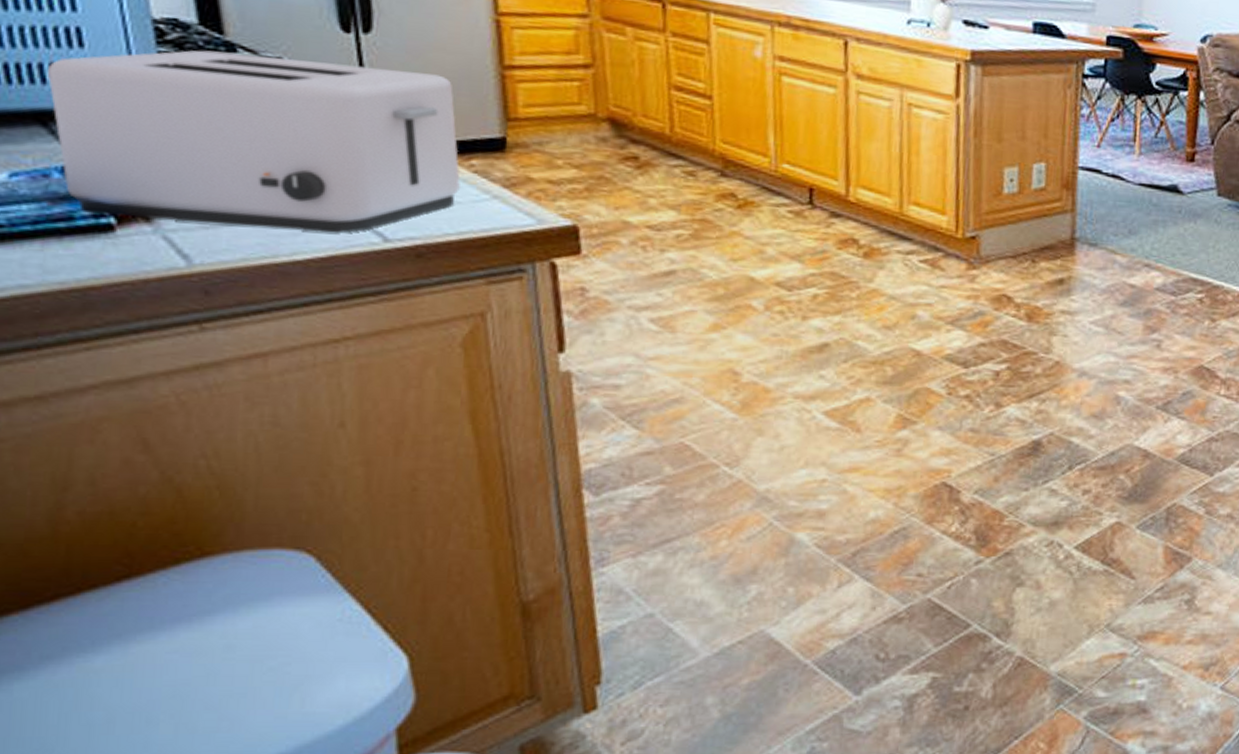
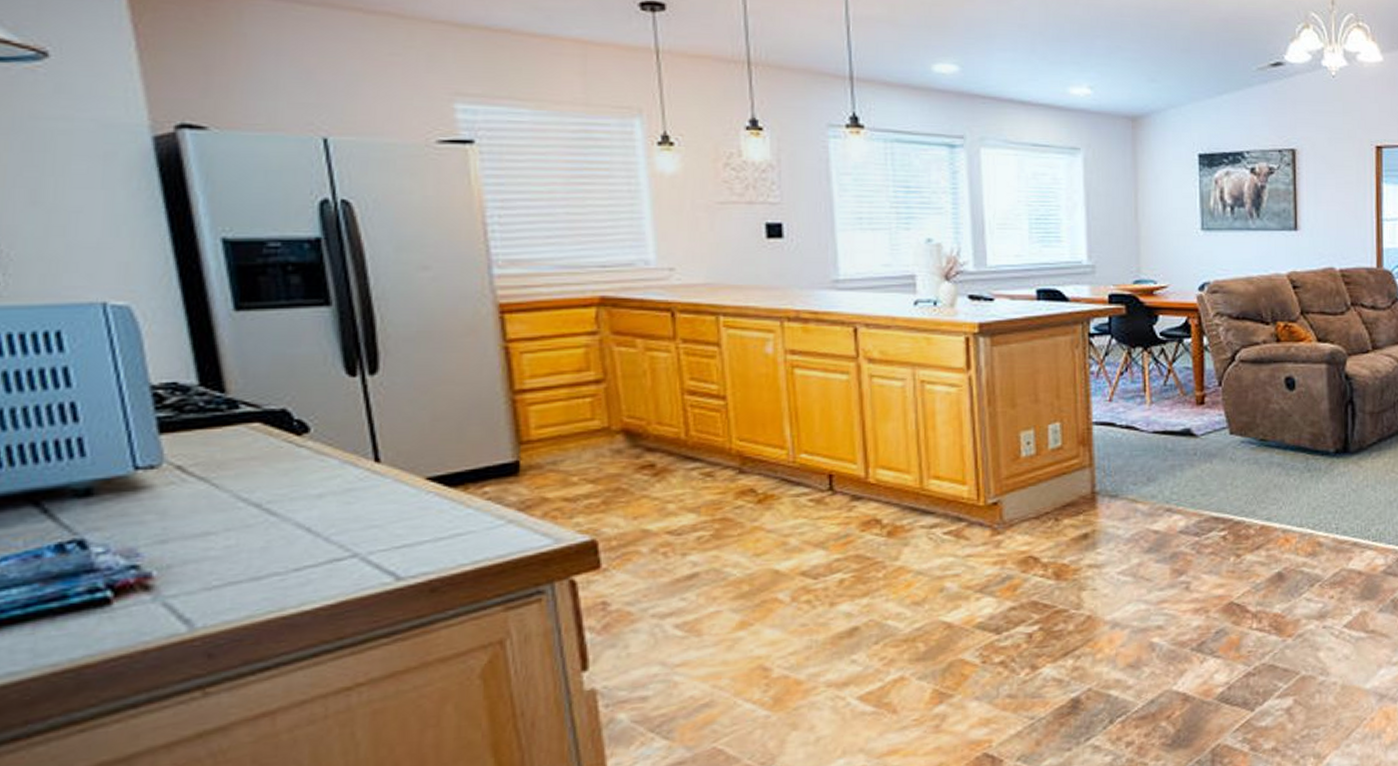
toaster: present [46,50,460,233] -> none [39,407,474,590]

